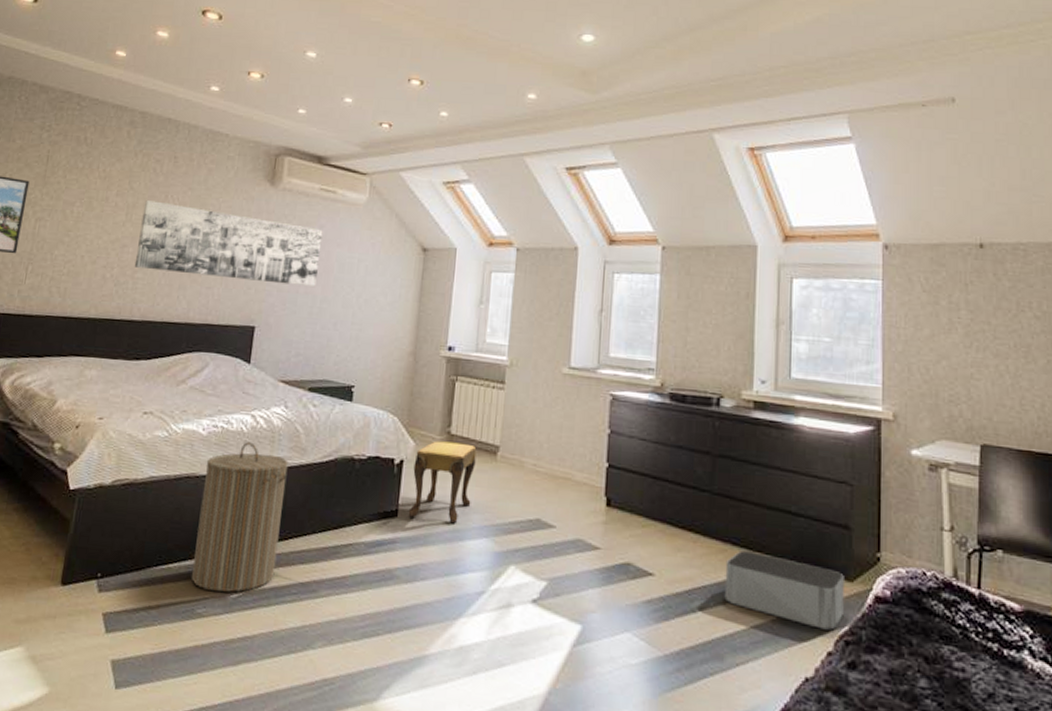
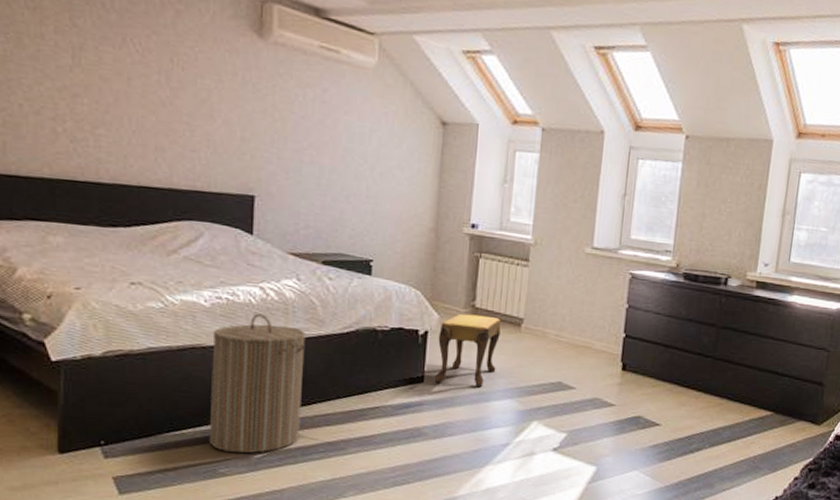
wall art: present [134,200,323,288] -> none [93,42,327,157]
storage bin: present [724,550,844,630] -> none [718,404,814,461]

